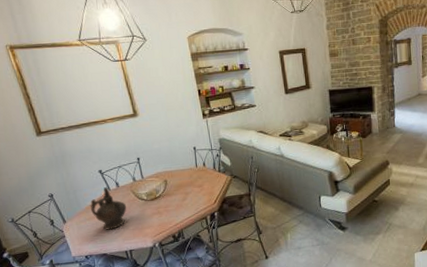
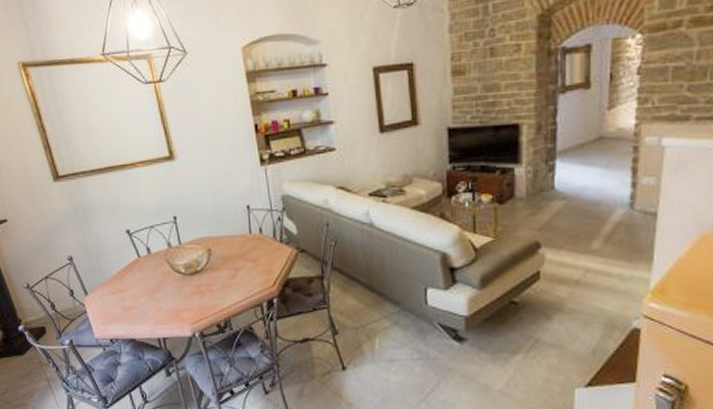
ceremonial vessel: present [89,187,127,230] -> none [115,253,160,309]

